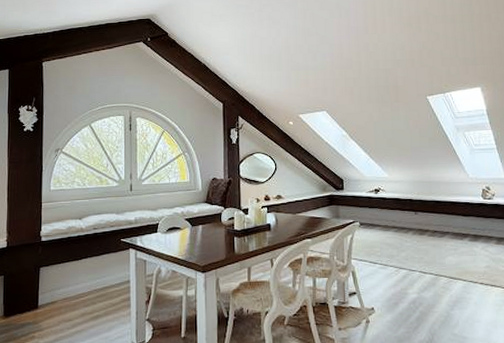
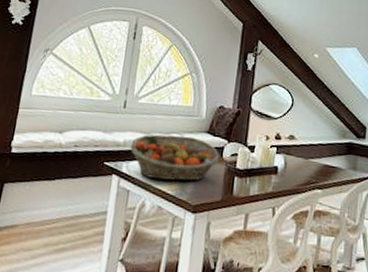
fruit basket: none [141,208,219,249] -> present [130,134,220,181]

